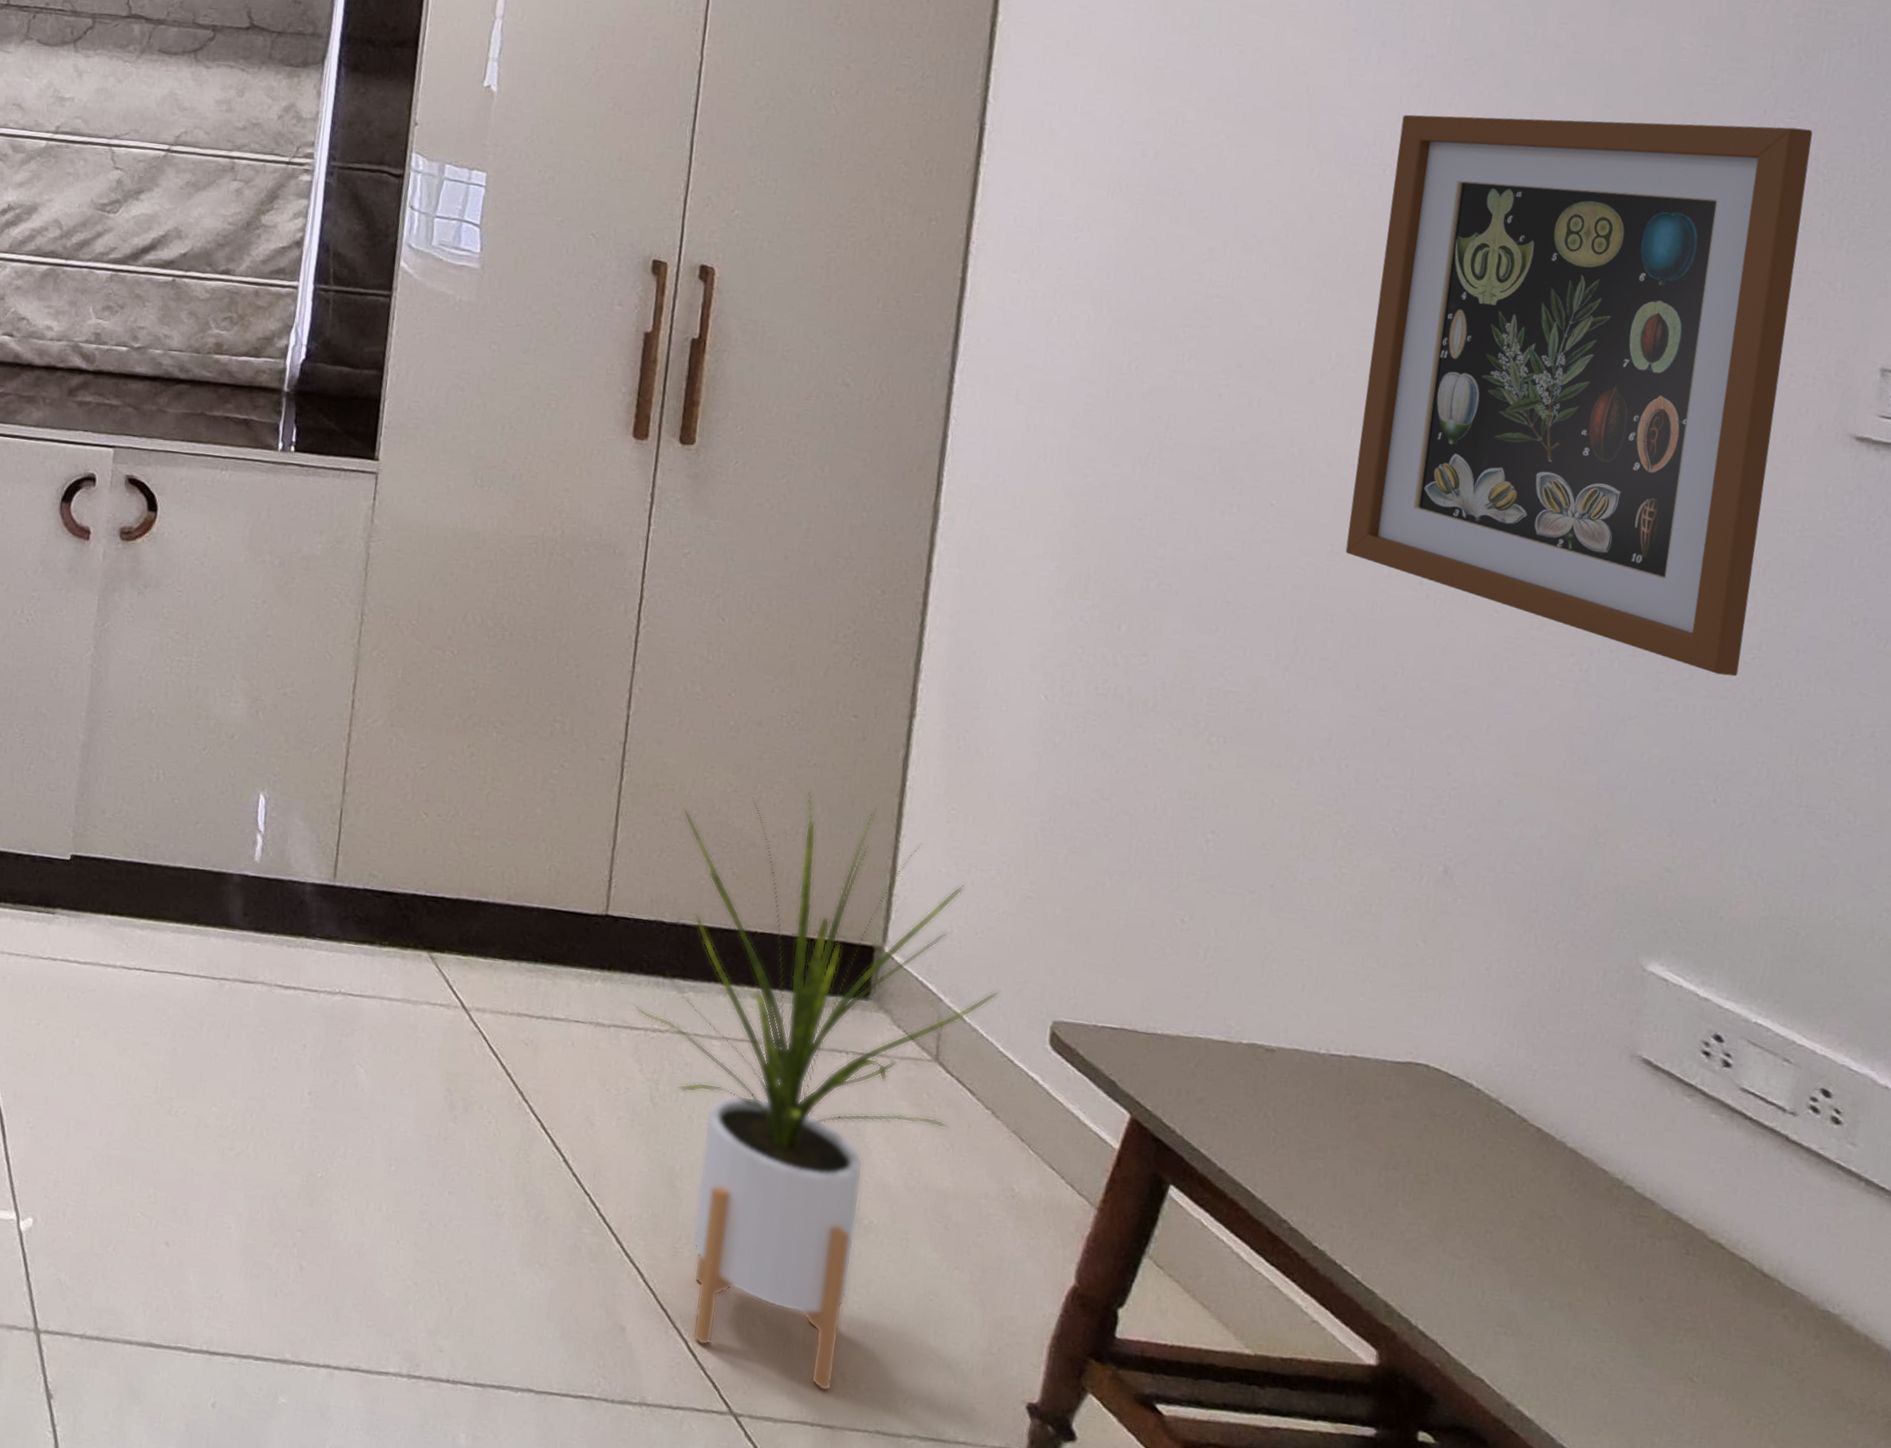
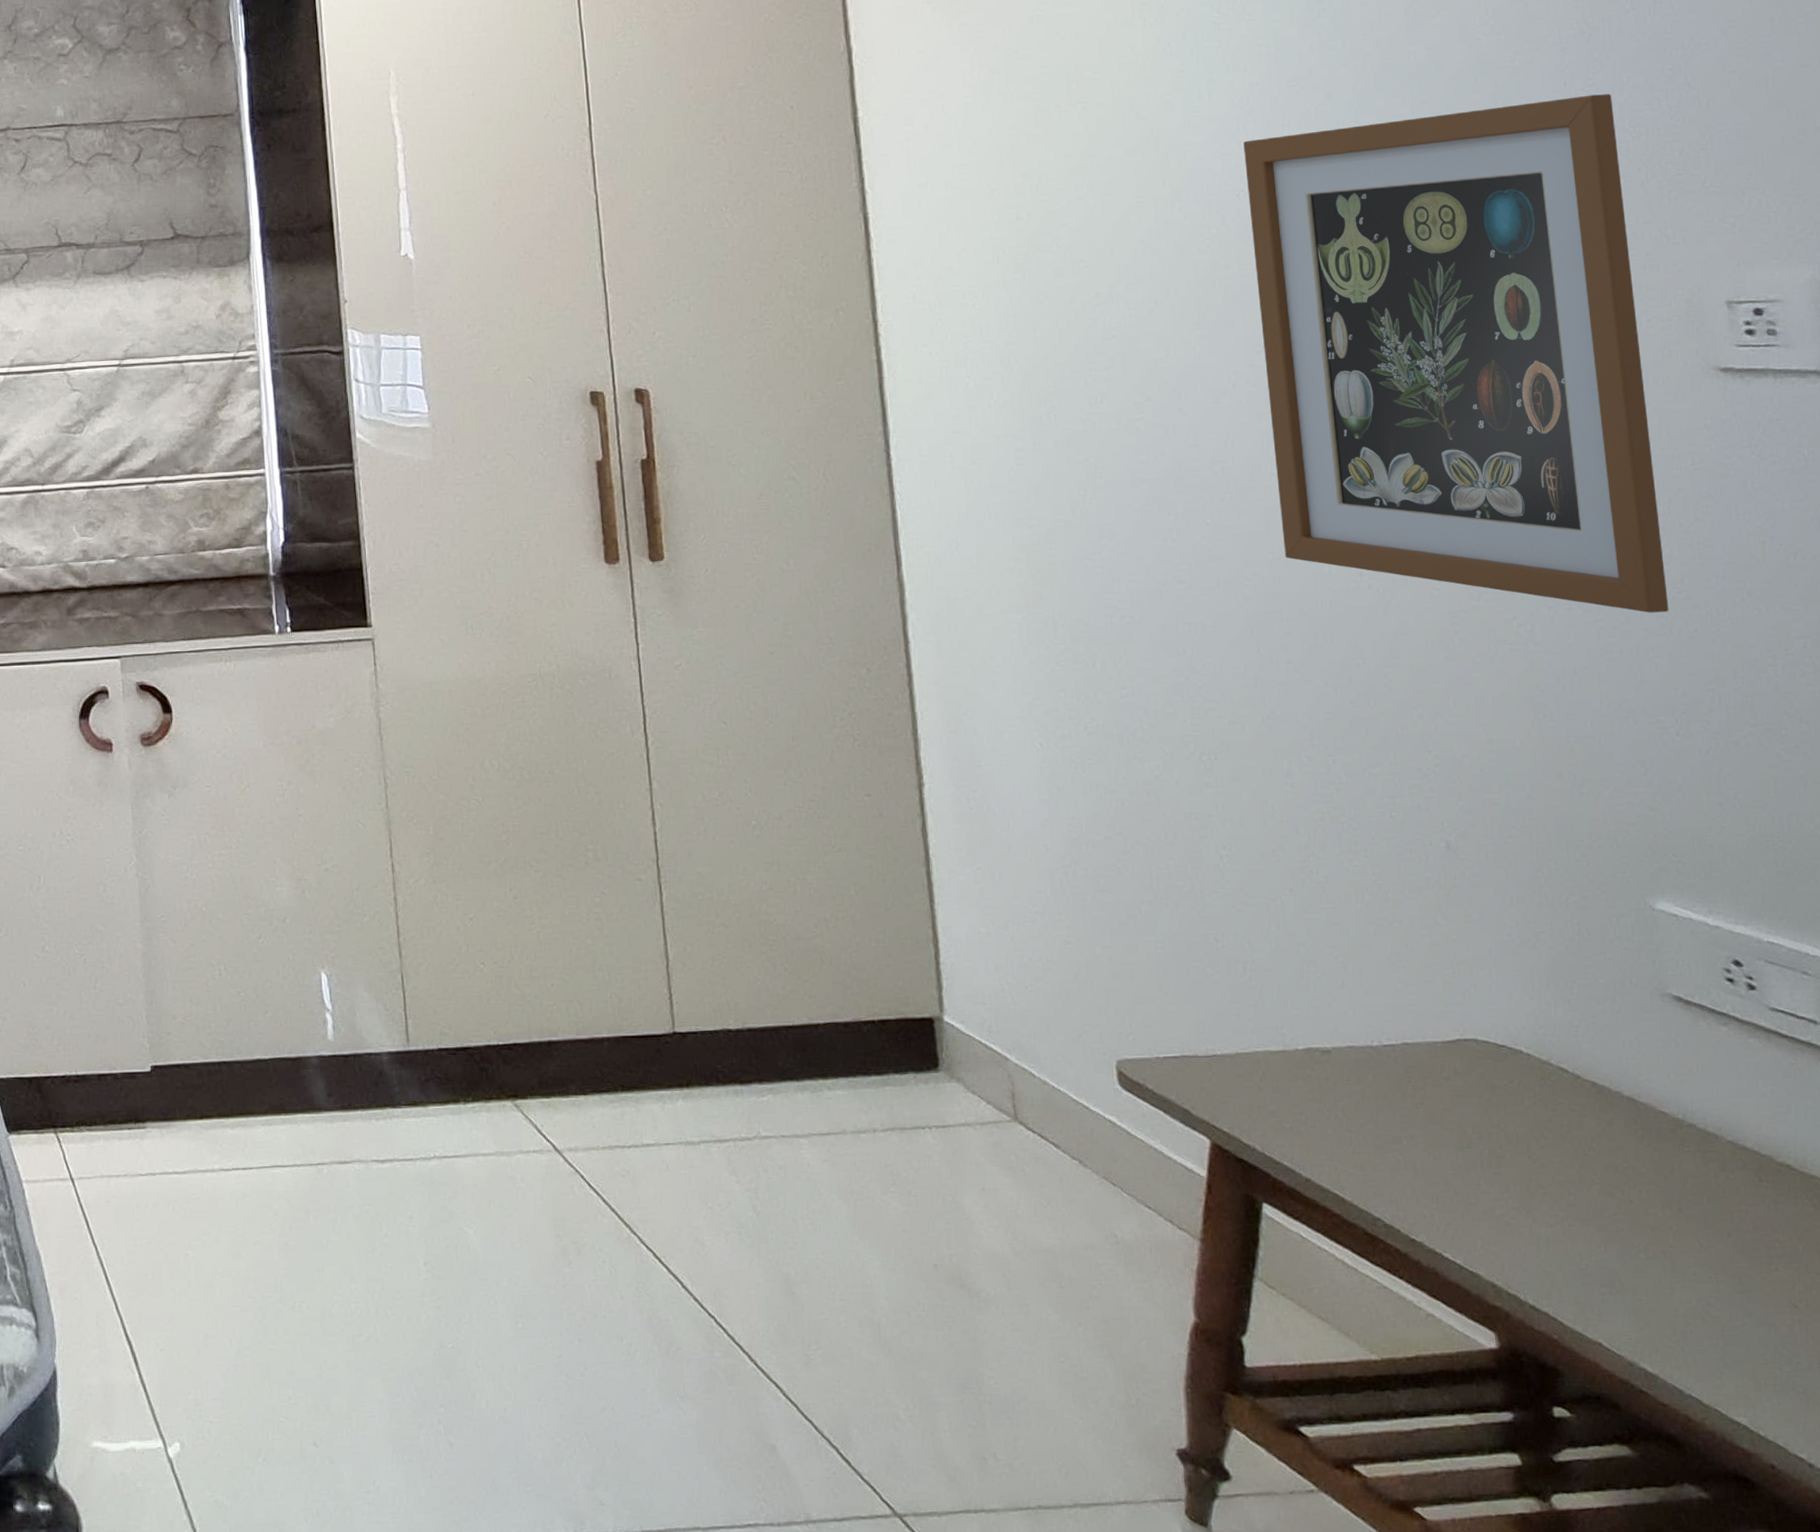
house plant: present [633,791,1001,1392] -> none [717,876,1061,1475]

